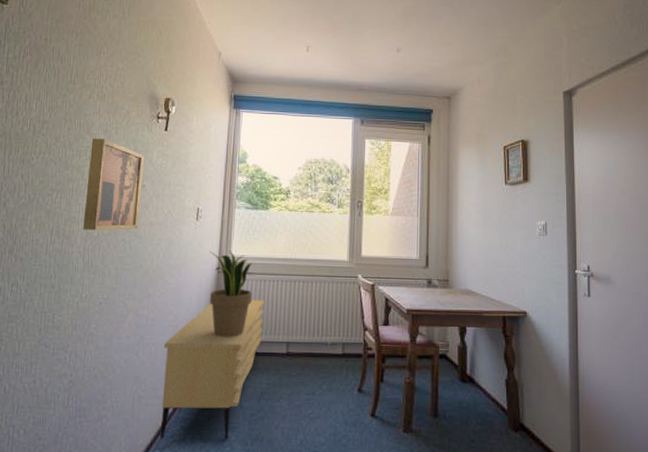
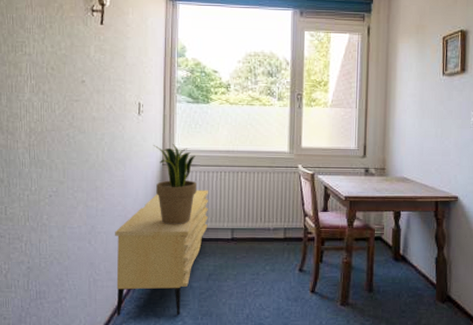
wall art: present [83,138,144,231] -> none [25,33,82,126]

